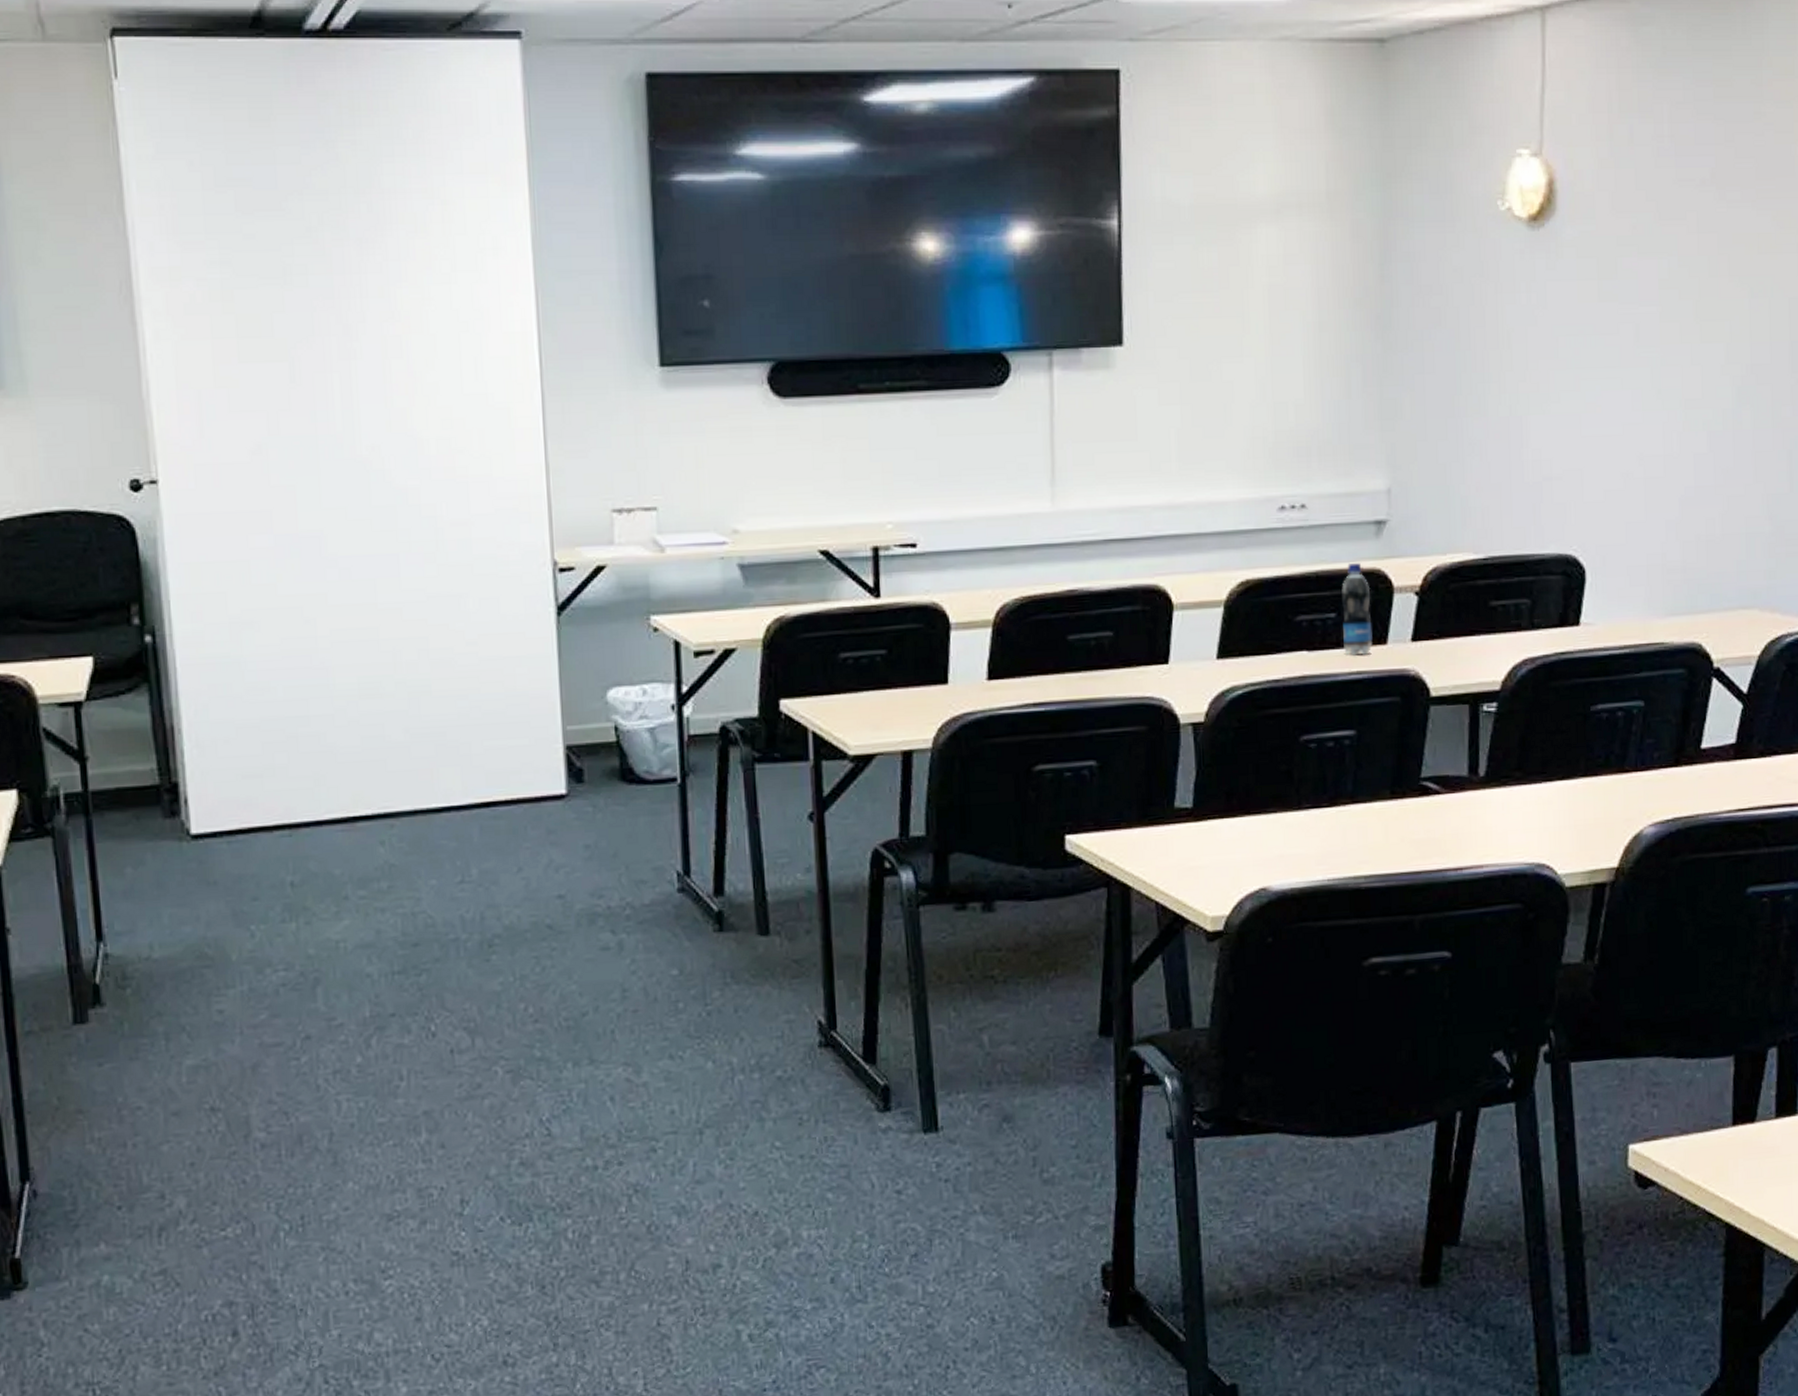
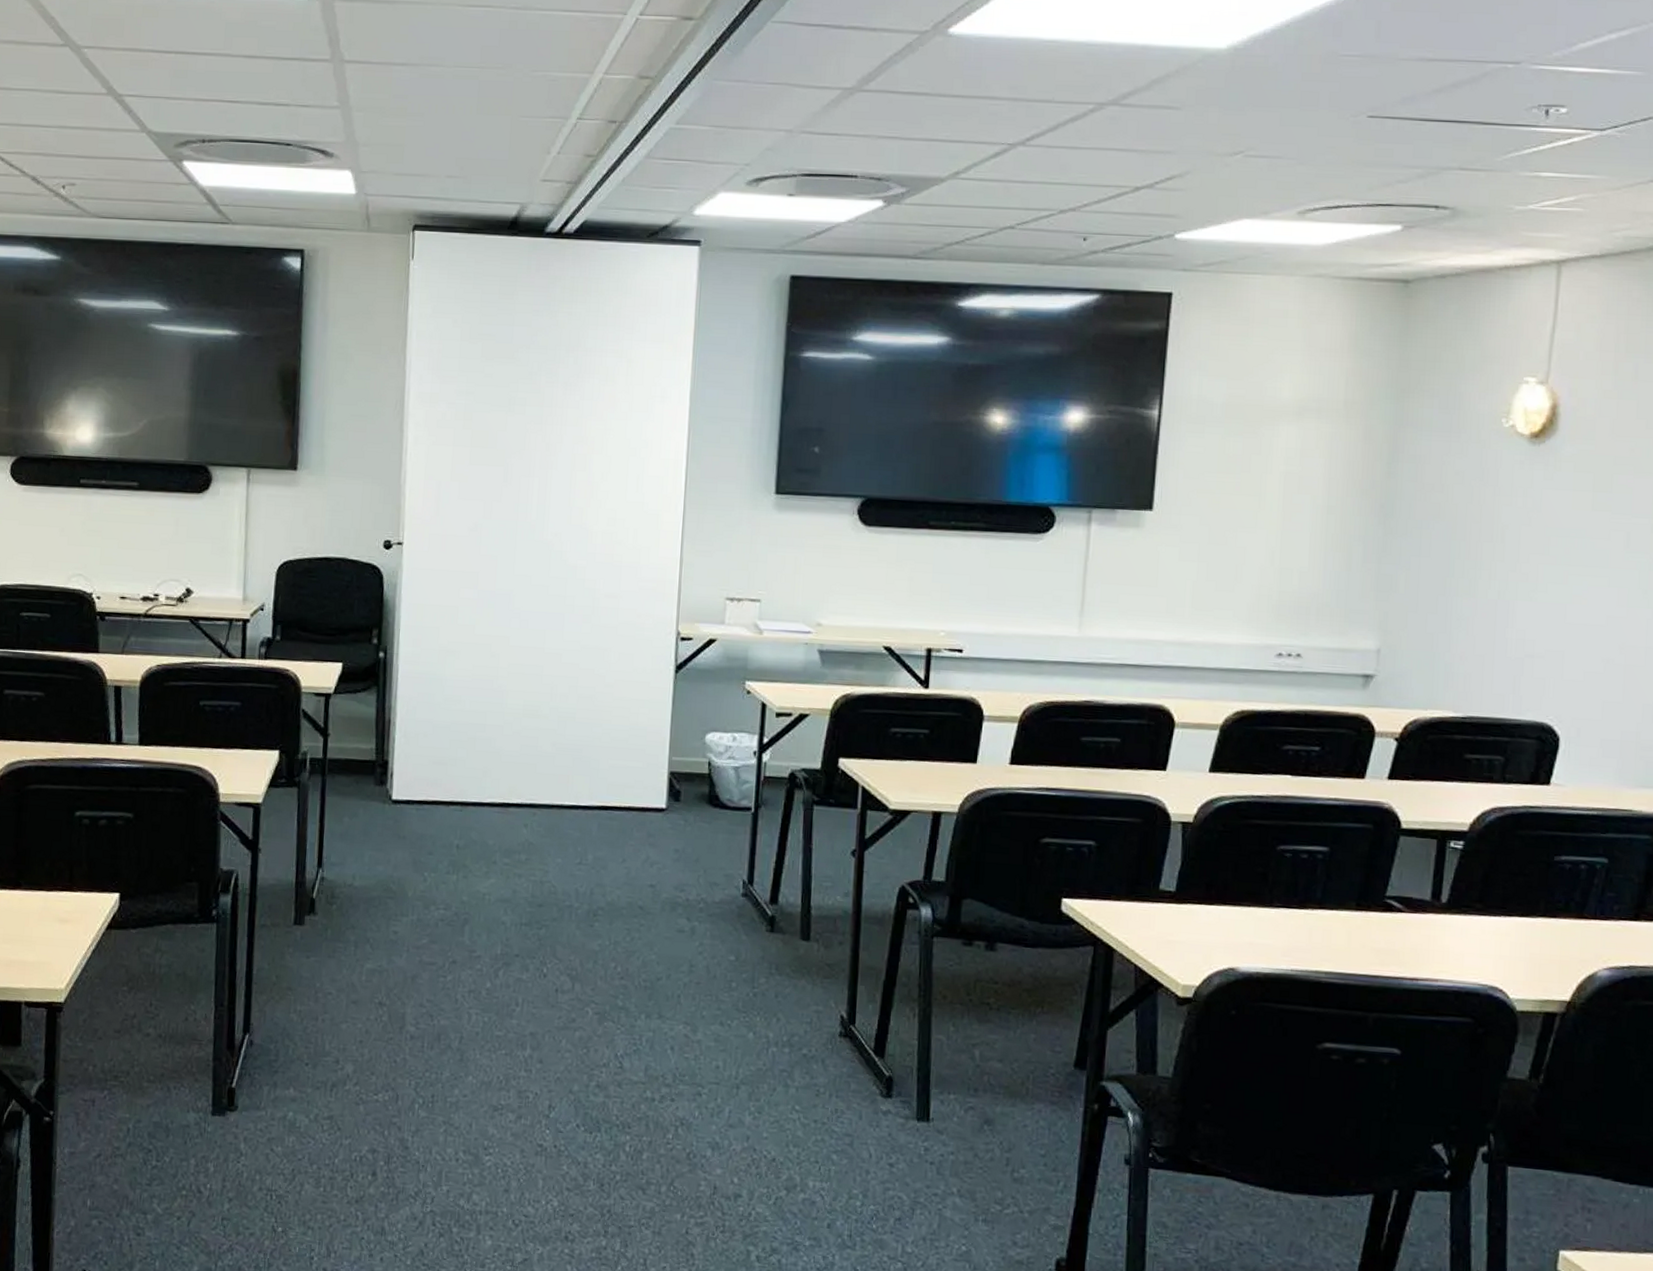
bottle: present [1342,563,1373,656] -> none [1324,707,1354,786]

